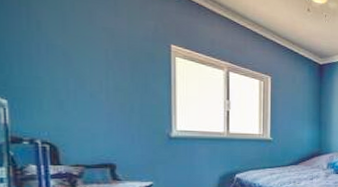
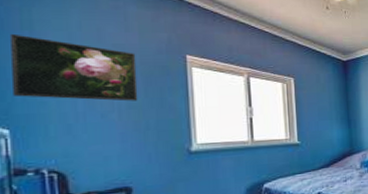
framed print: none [9,8,125,84] -> present [11,33,138,101]

